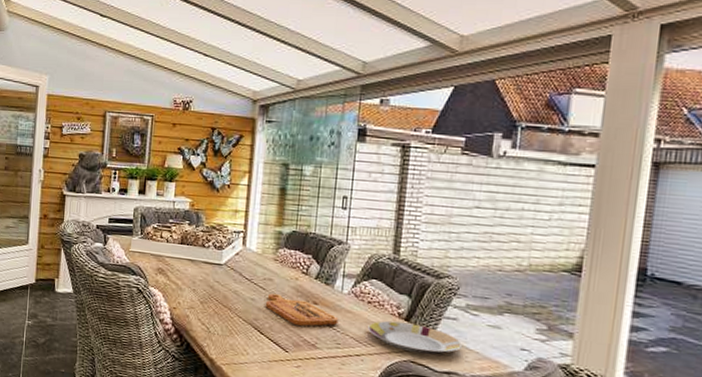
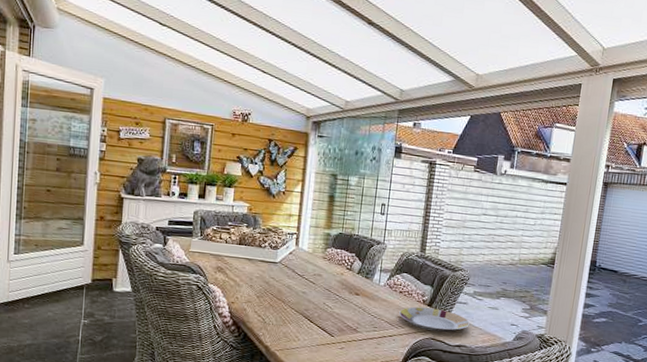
cutting board: present [265,293,339,326] -> none [314,287,376,314]

